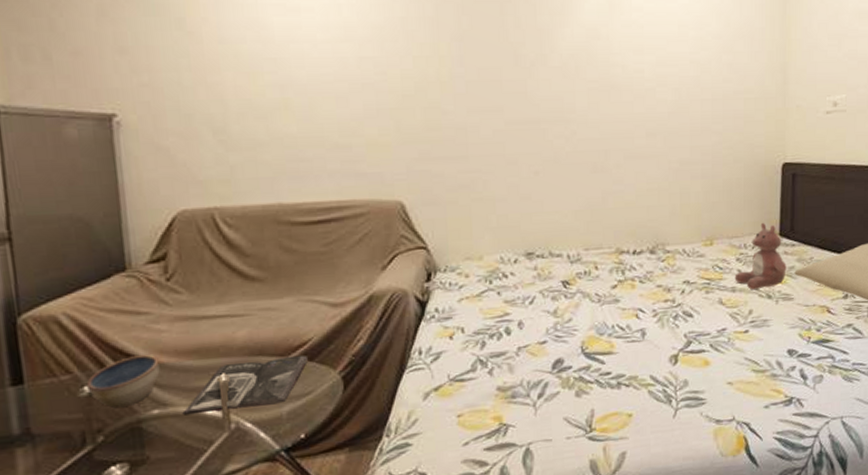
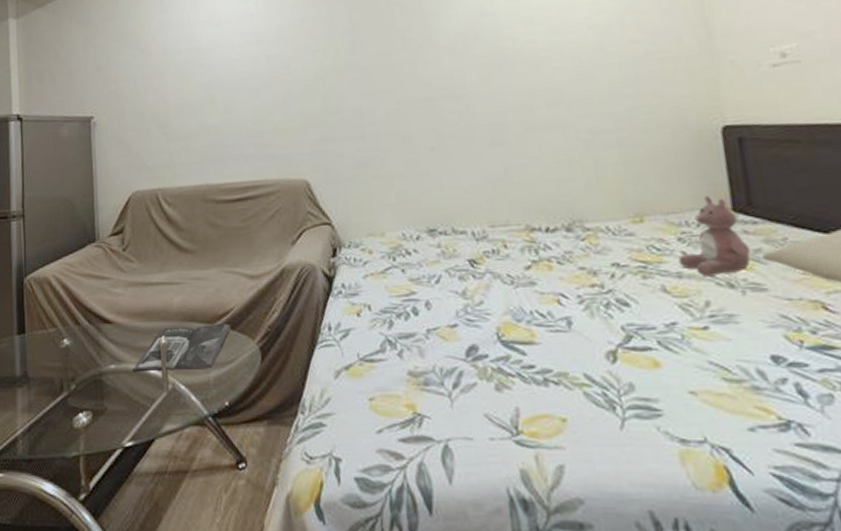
bowl: present [86,354,160,408] -> none [65,314,117,360]

